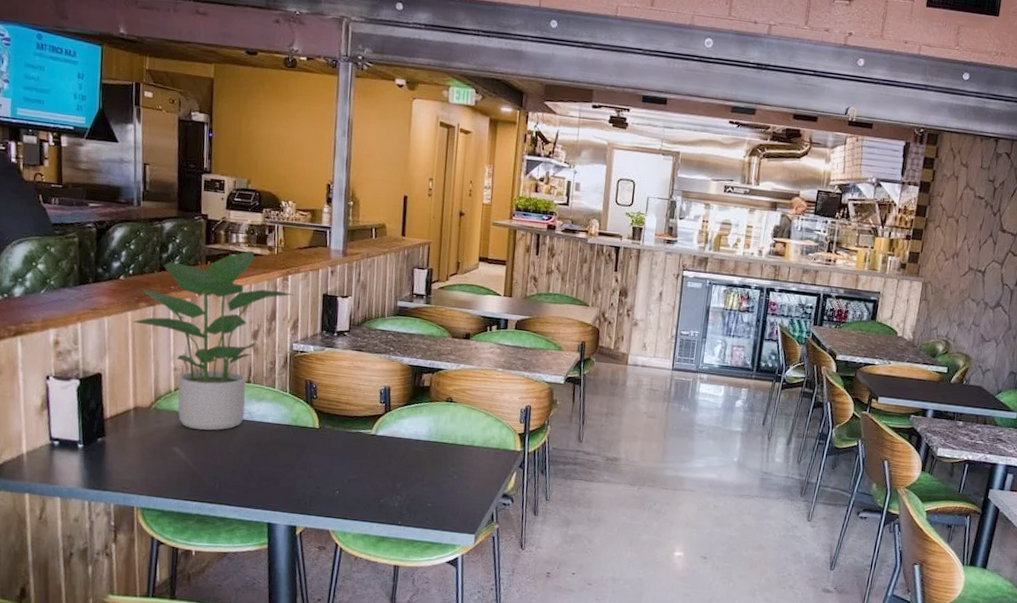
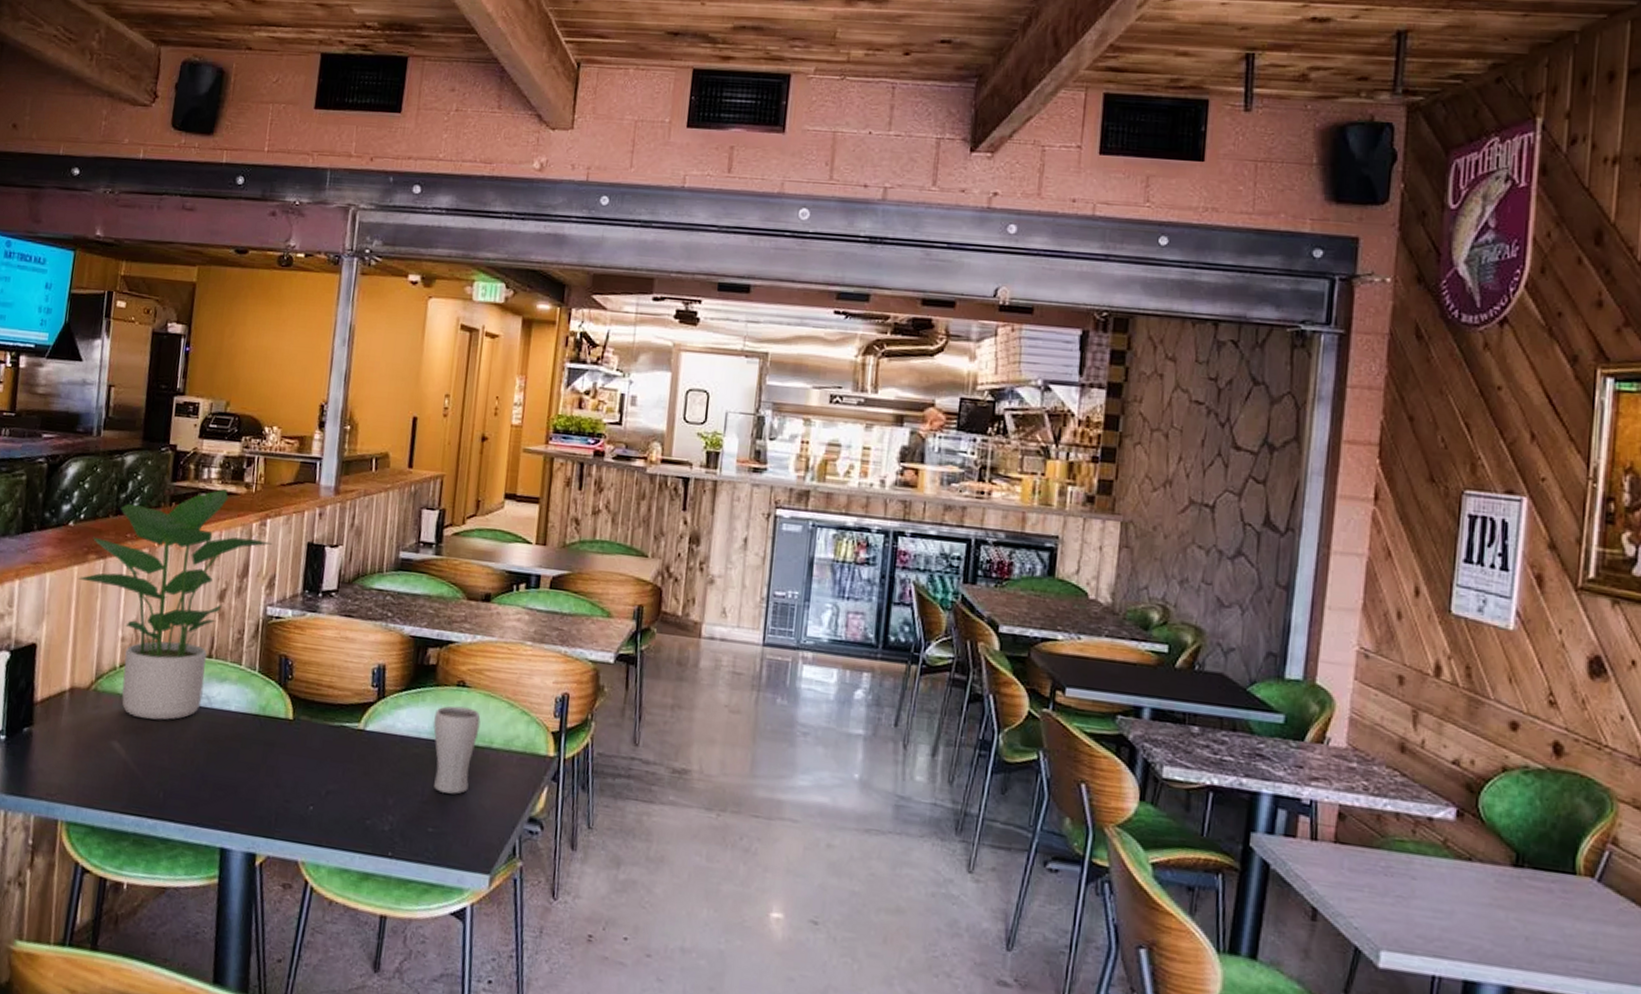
drinking glass: none [429,416,465,480] -> present [433,706,481,795]

